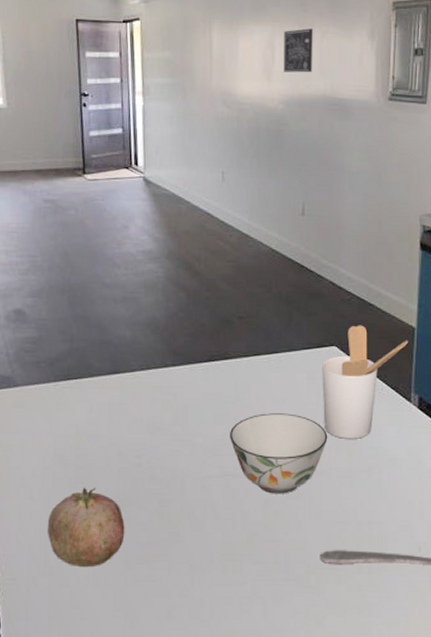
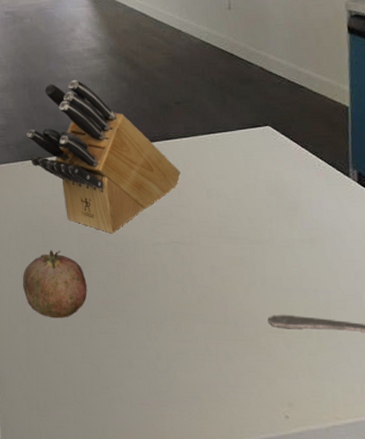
knife block: none [62,286,238,466] -> present [27,79,180,233]
soup bowl: present [230,413,328,494] -> none [175,187,268,261]
utensil holder: present [322,325,408,439] -> none [257,106,342,211]

